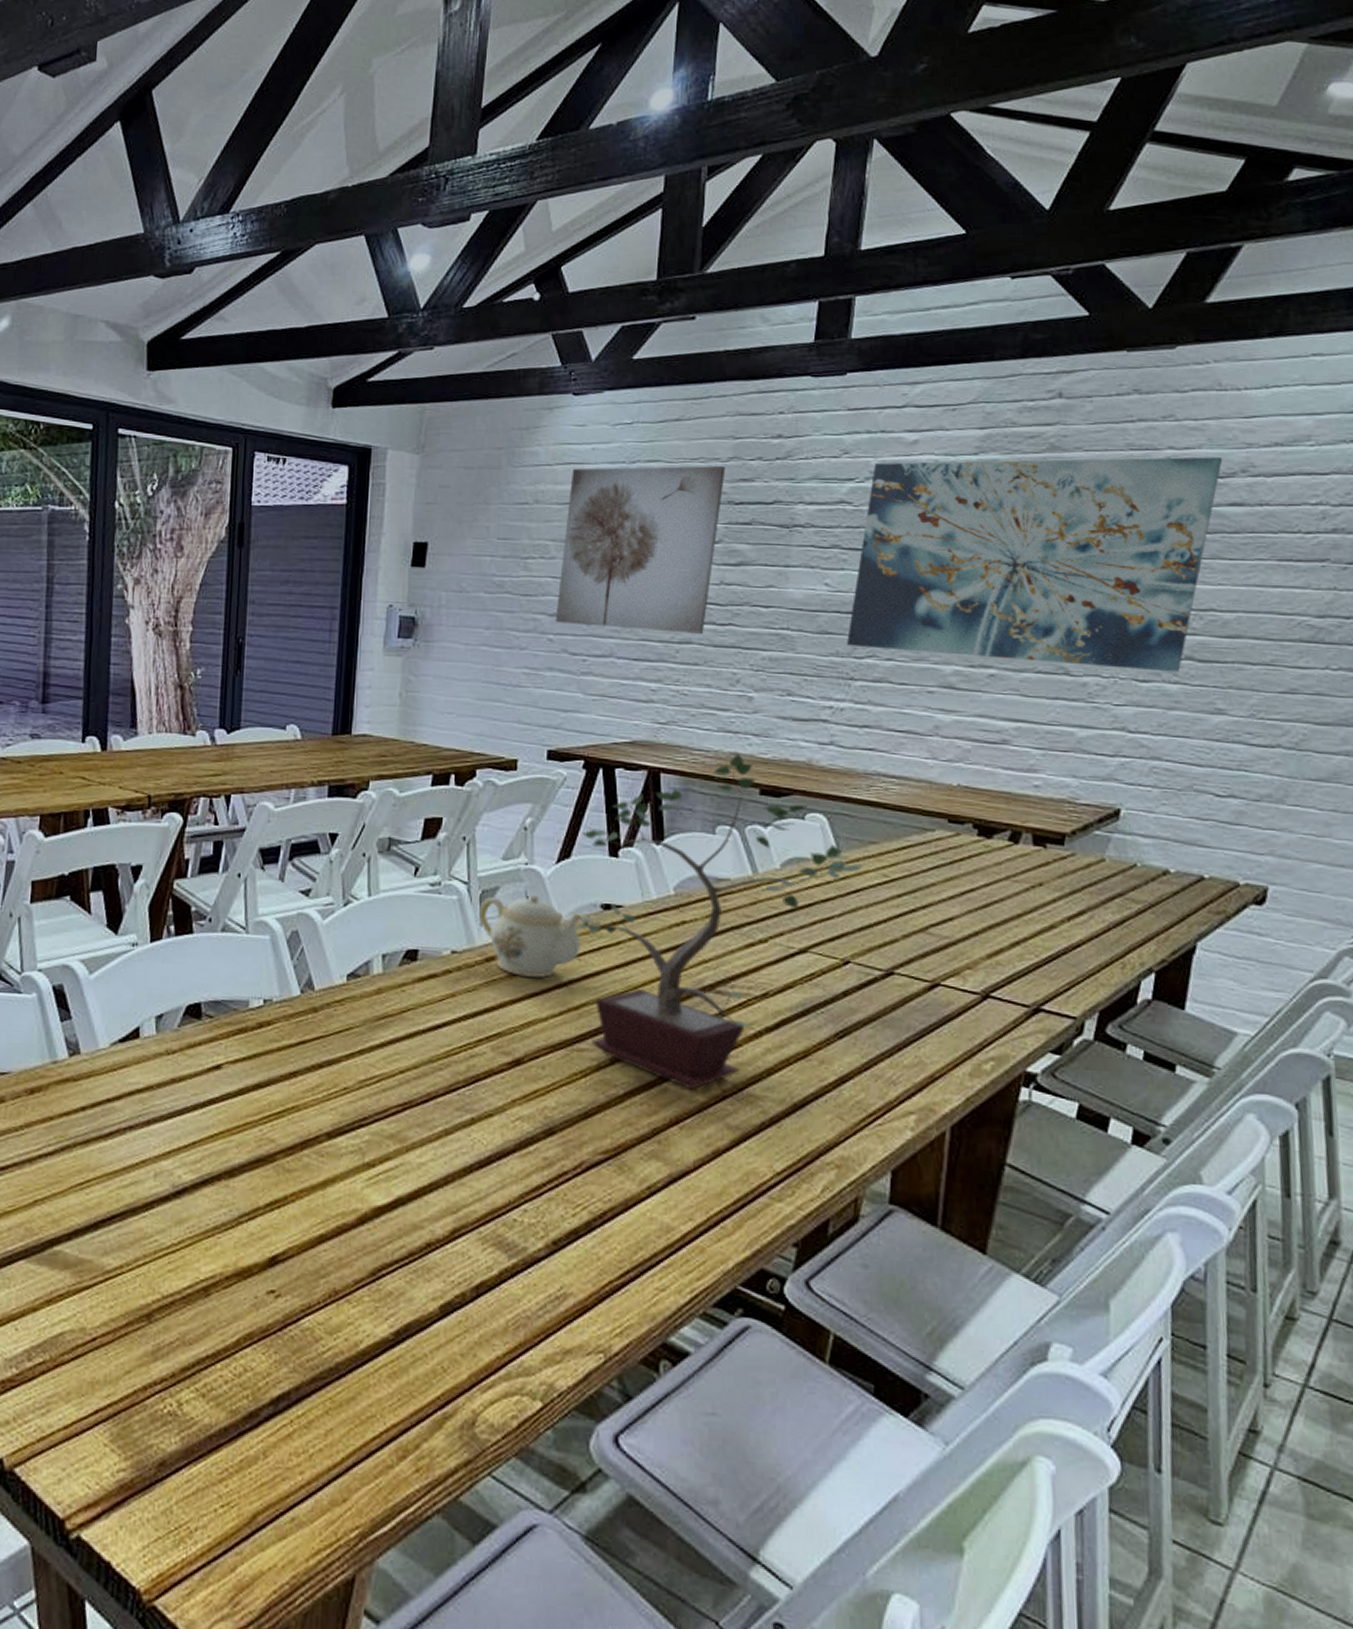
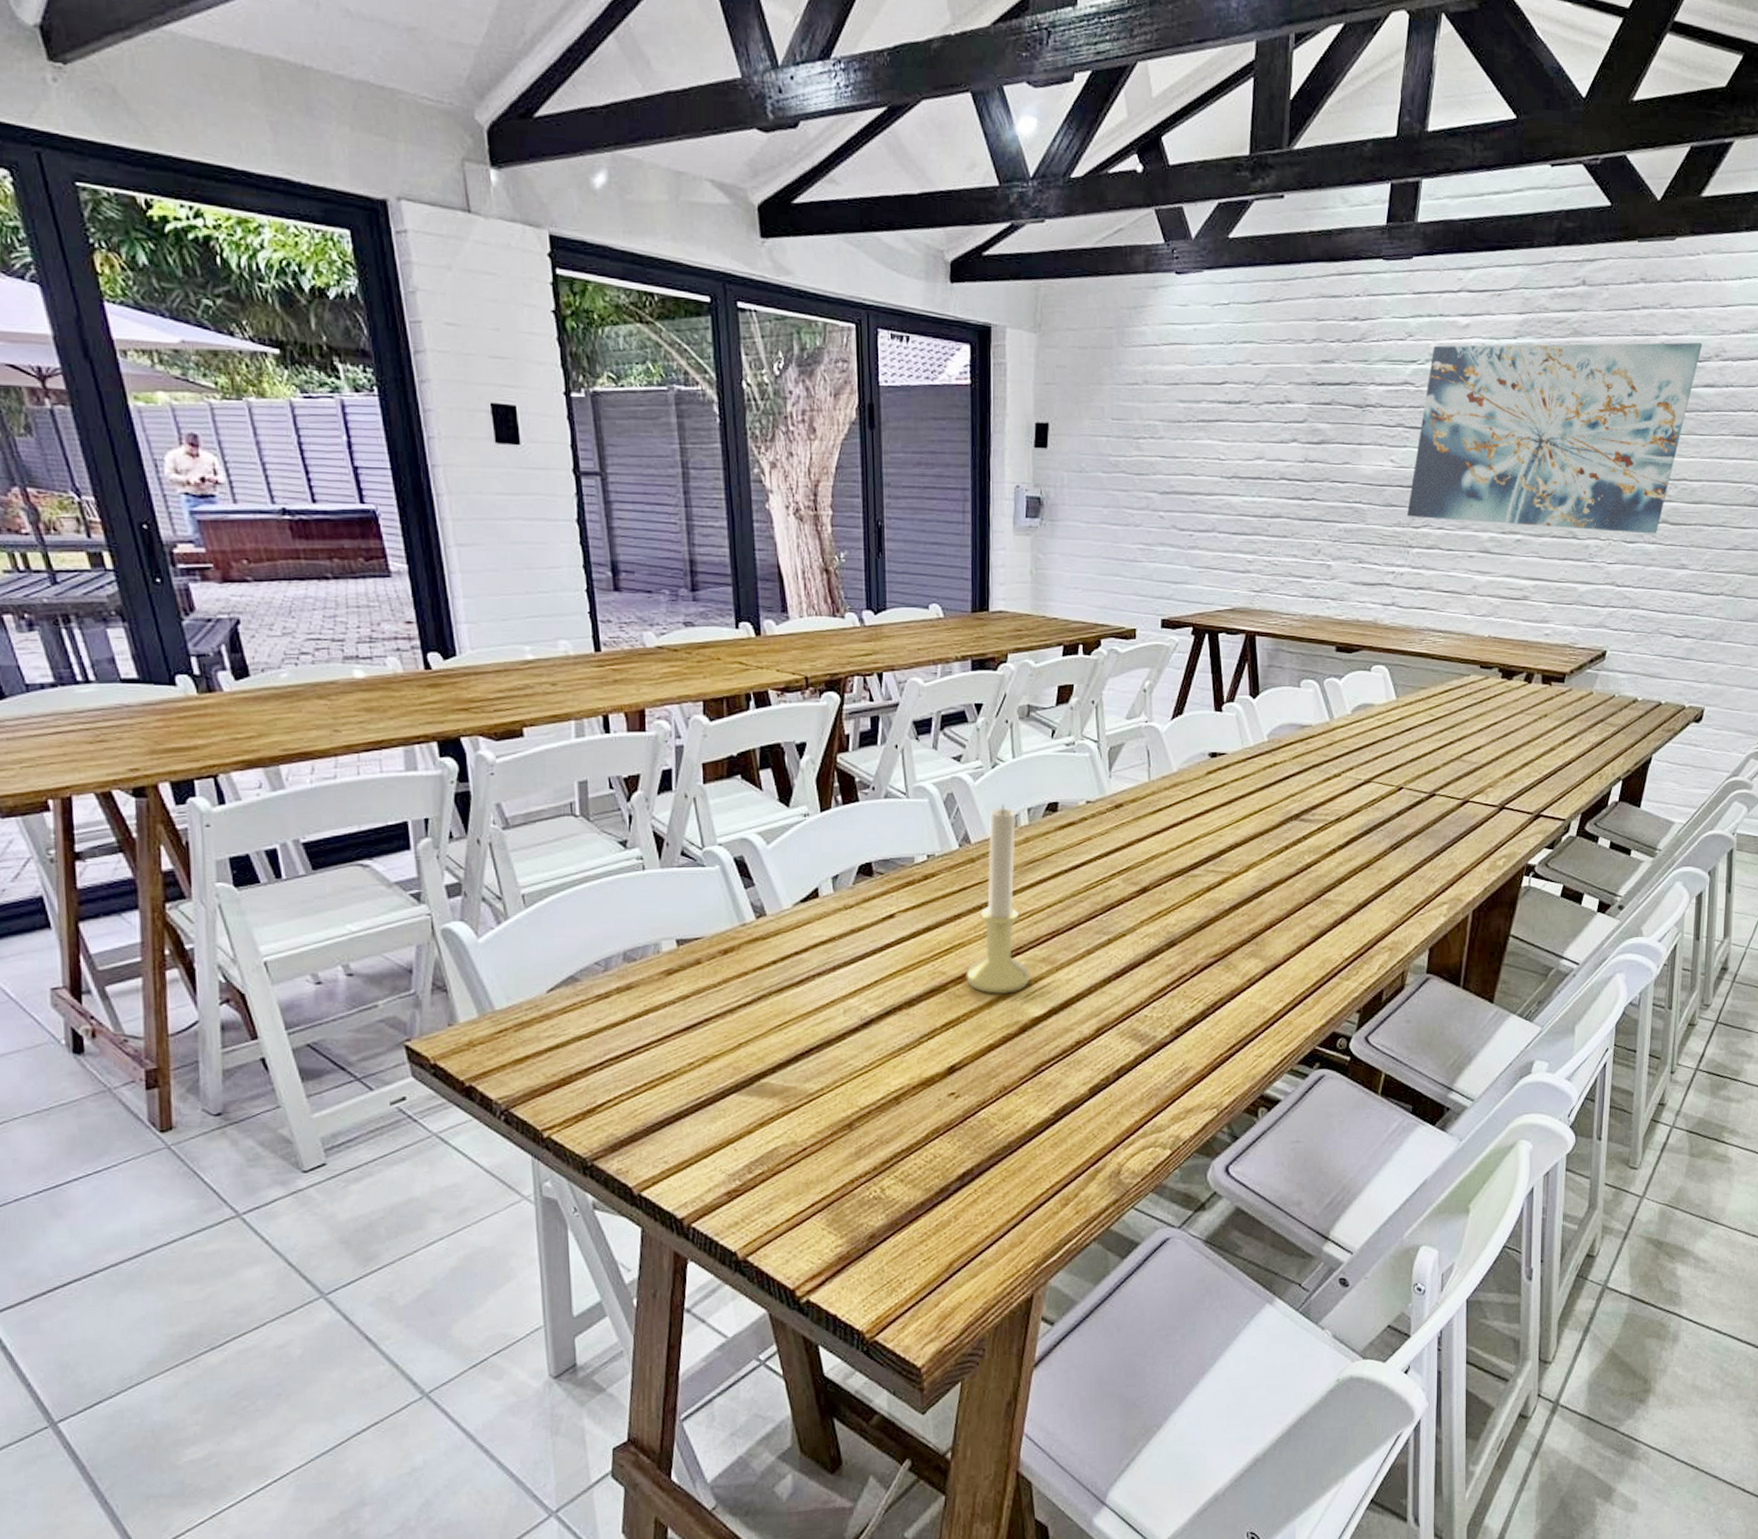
candle holder: none [298,947,373,1174] -> present [966,804,1029,994]
teapot: present [479,895,584,978] -> none [1108,748,1195,818]
wall art: present [555,466,726,634] -> none [1165,347,1310,508]
potted plant: present [574,753,864,1090] -> none [1187,616,1415,900]

